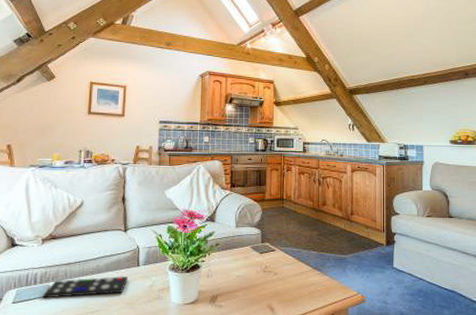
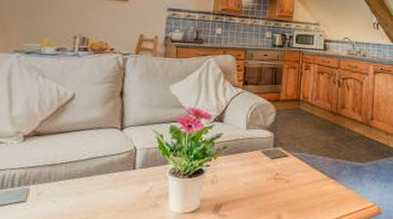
remote control: present [43,276,128,298] -> none [20,180,122,204]

